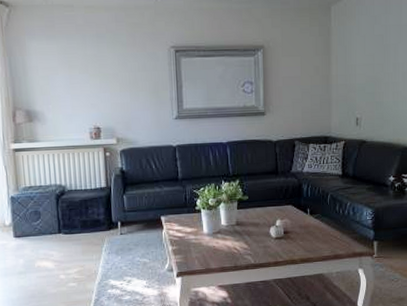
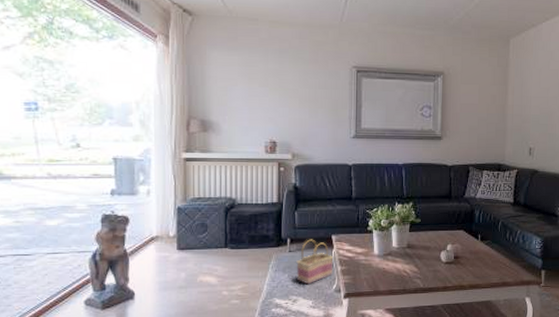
basket: none [128,221,164,265] -> present [296,239,334,285]

